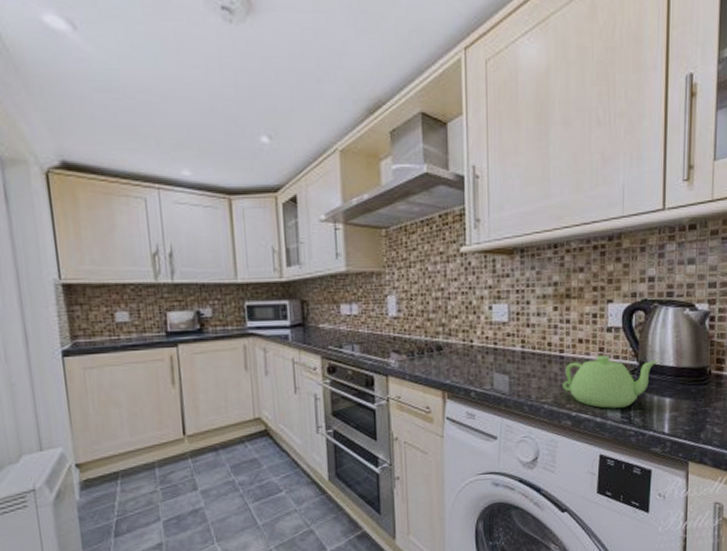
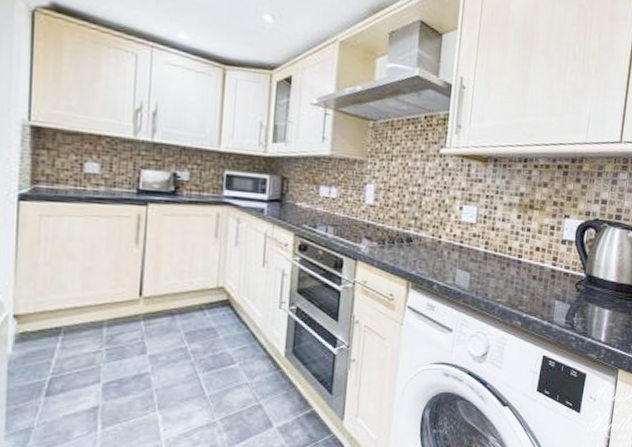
teapot: present [563,354,659,409] -> none [517,263,603,314]

